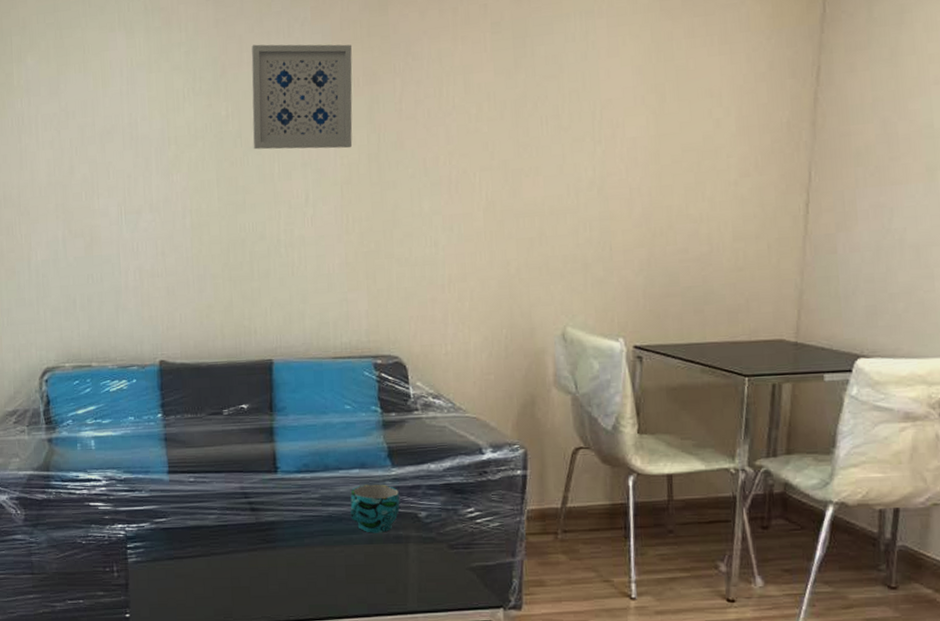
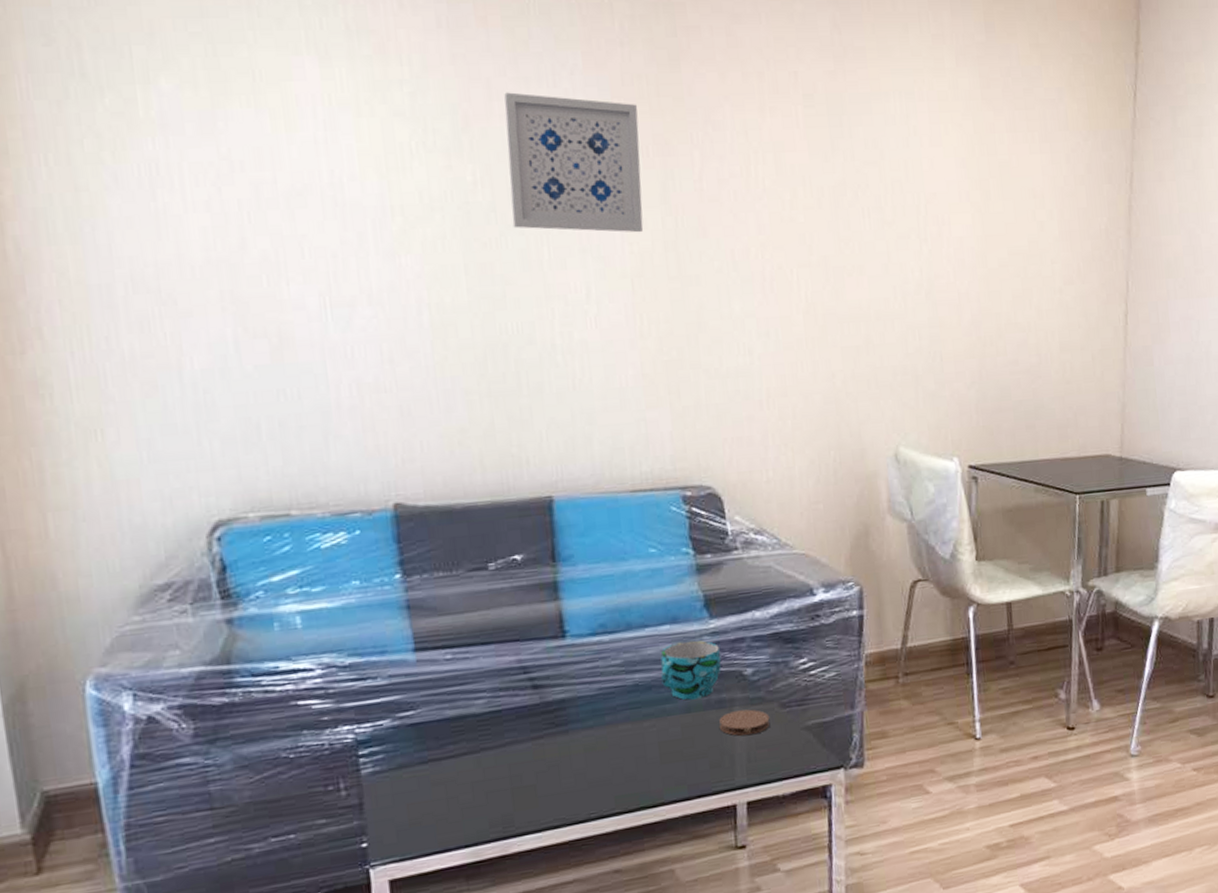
coaster: none [395,547,440,569] -> present [719,709,770,736]

